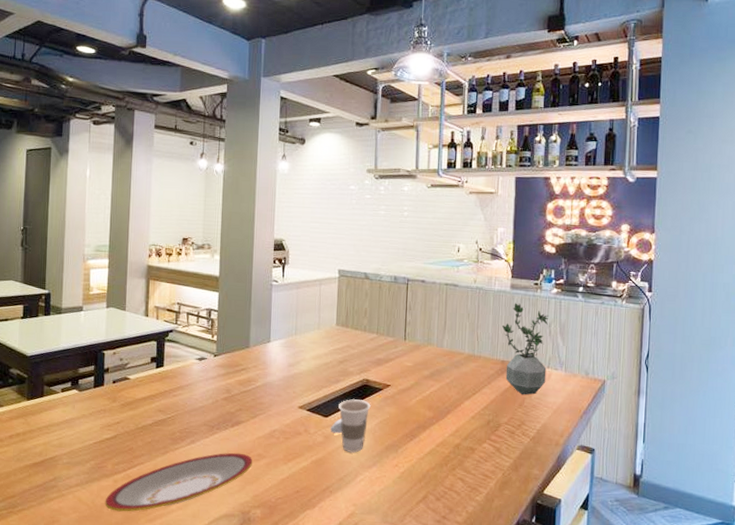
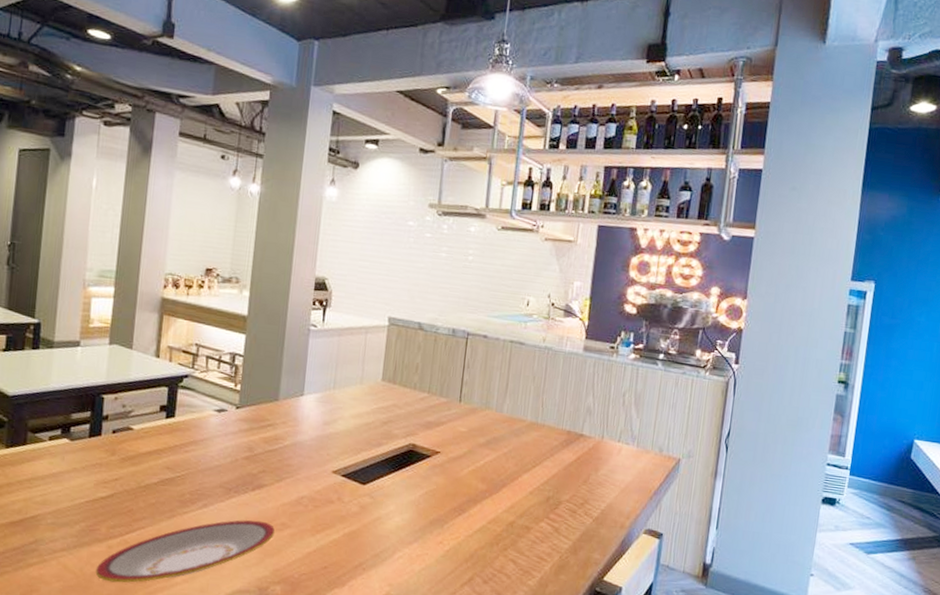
cup: present [331,399,371,453] -> none [368,465,416,527]
potted plant: present [502,303,549,395] -> none [570,367,625,471]

